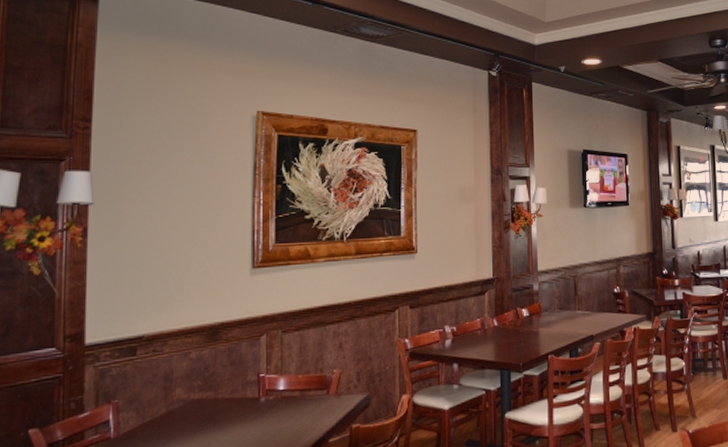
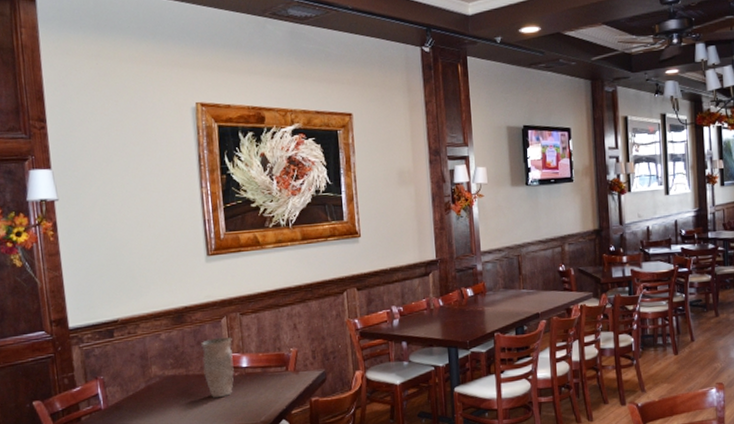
vase: none [235,356,271,426] -> present [201,336,234,399]

